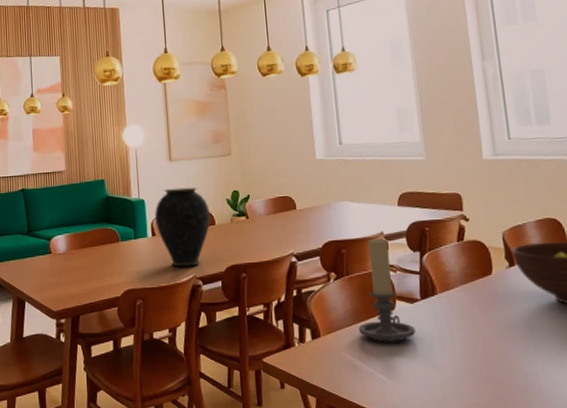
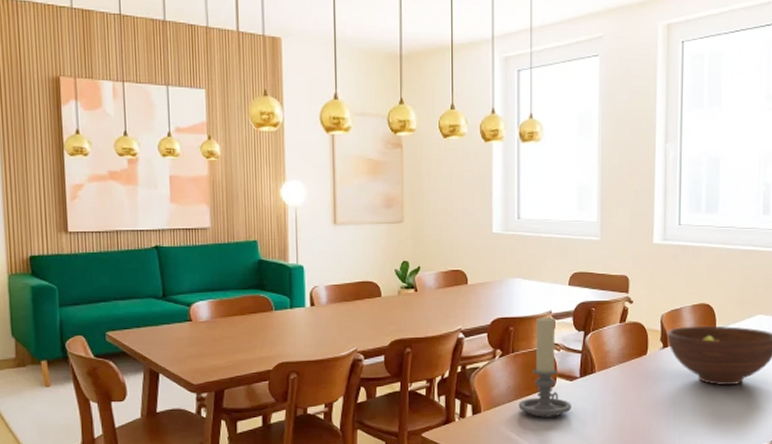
vase: present [155,187,211,267] -> none [315,255,376,340]

